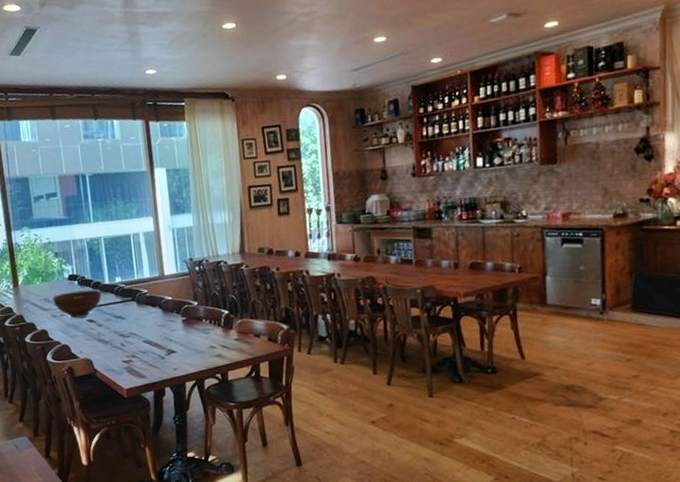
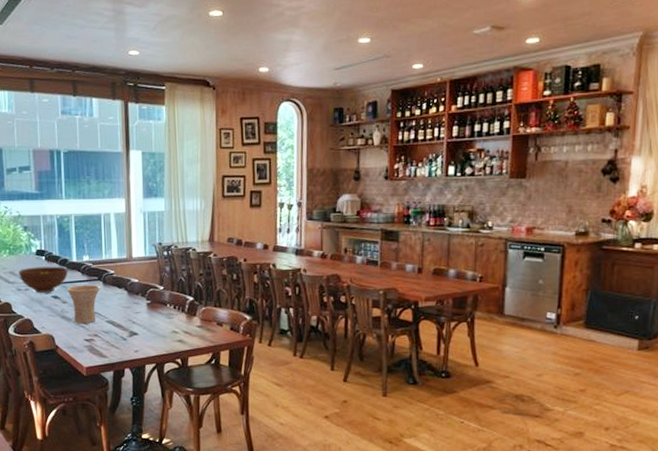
vase: none [102,305,135,346] -> present [67,284,100,323]

